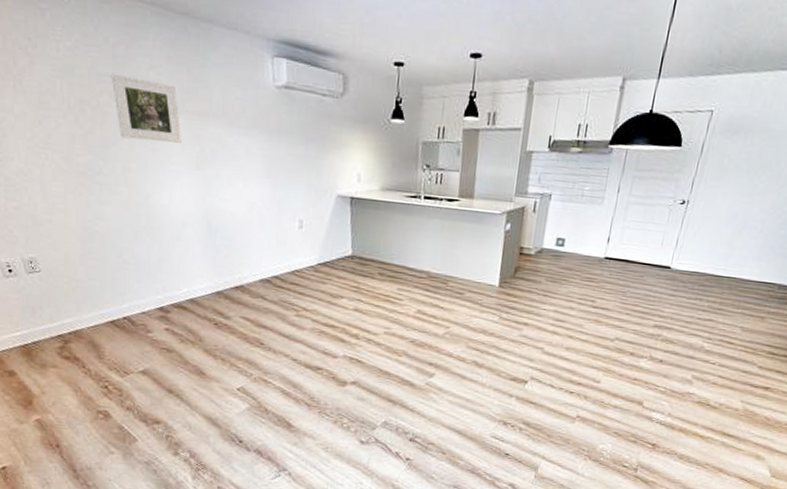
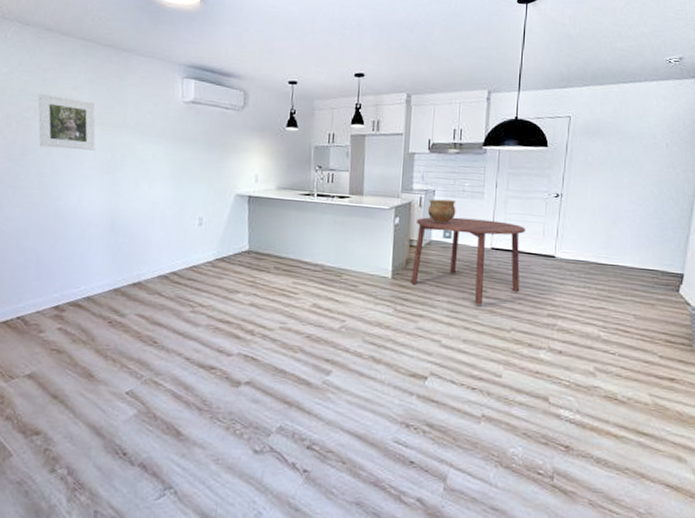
dining table: none [517,223,644,315] -> present [410,217,525,305]
ceramic pot: none [541,203,573,232] -> present [427,199,456,225]

